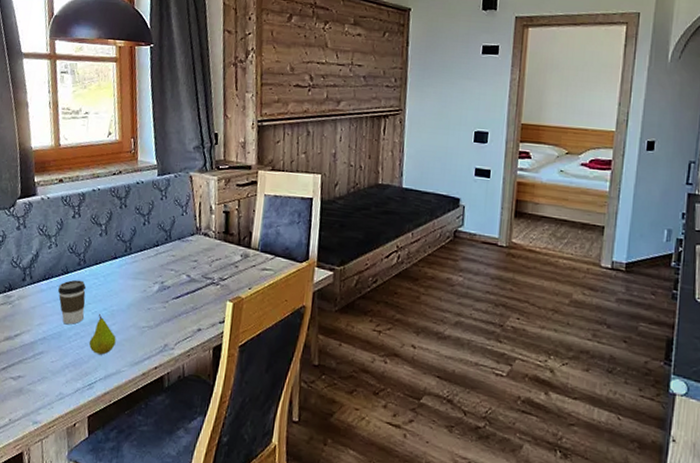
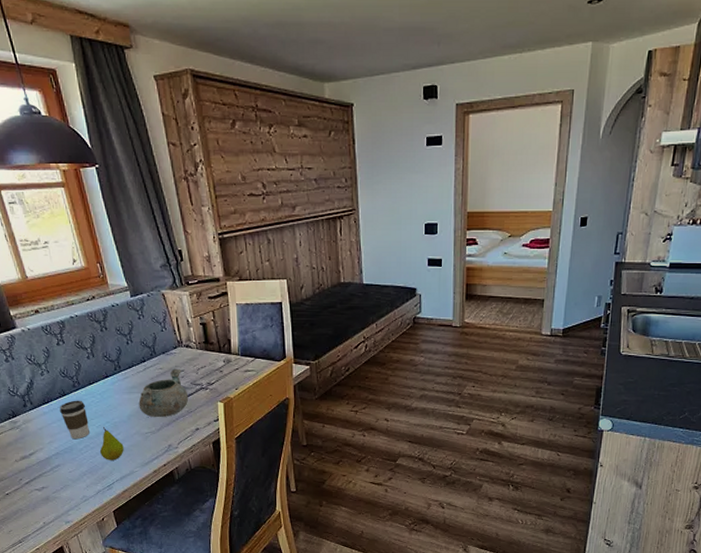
decorative bowl: none [141,257,197,311] -> present [138,368,189,418]

